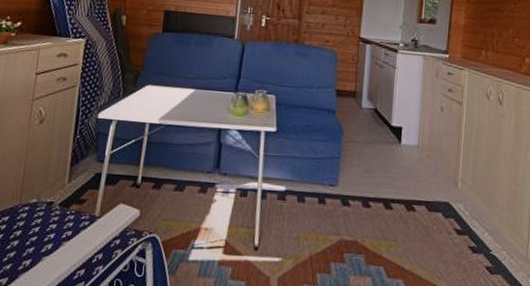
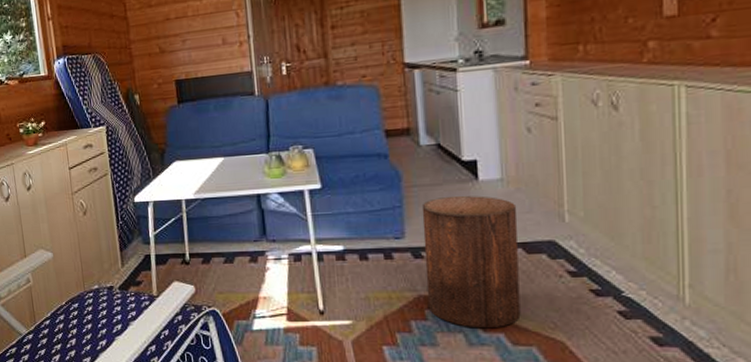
stool: none [347,154,426,274] -> present [421,196,521,329]

